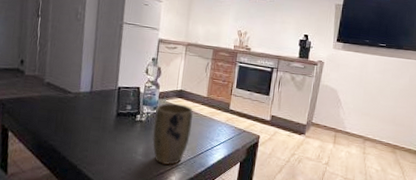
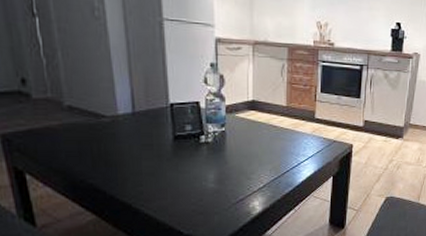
plant pot: present [152,103,193,165] -> none [223,117,272,189]

